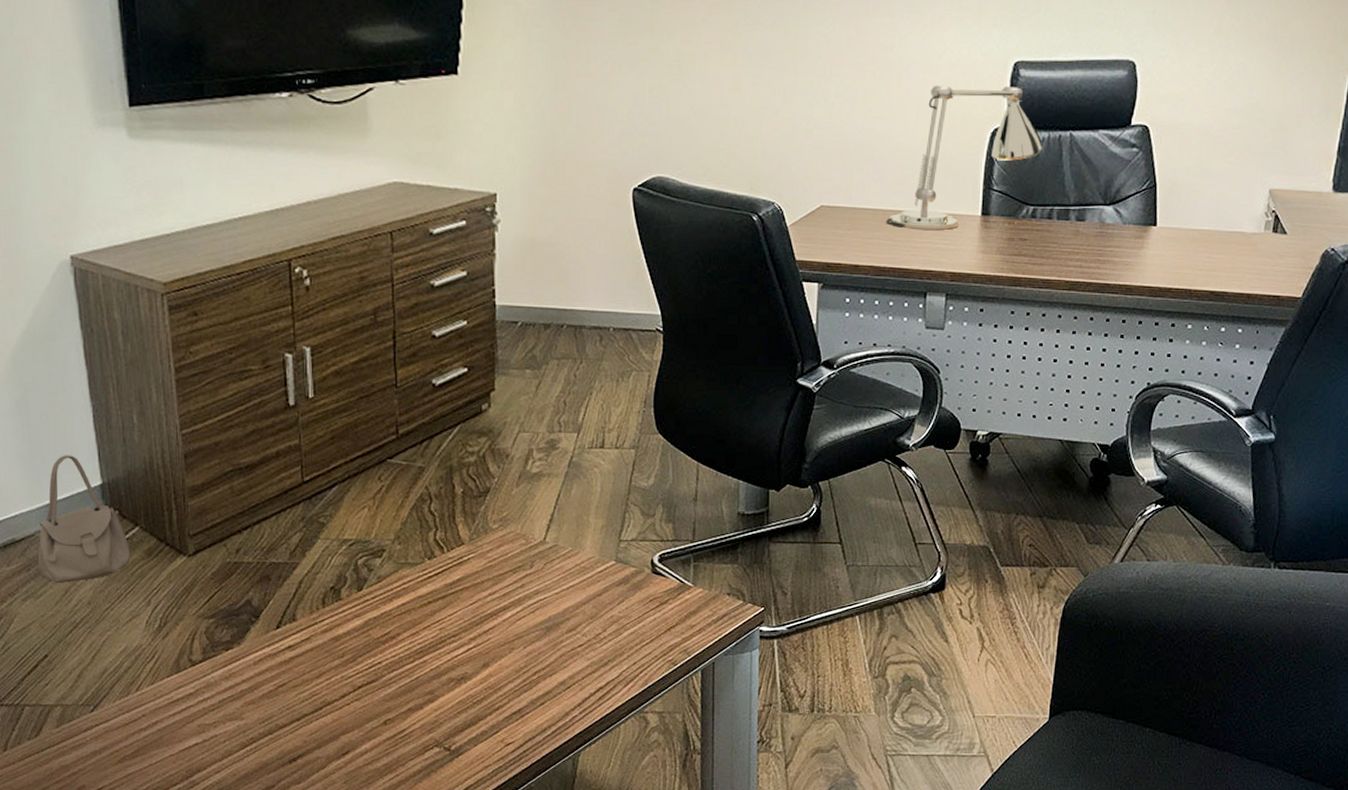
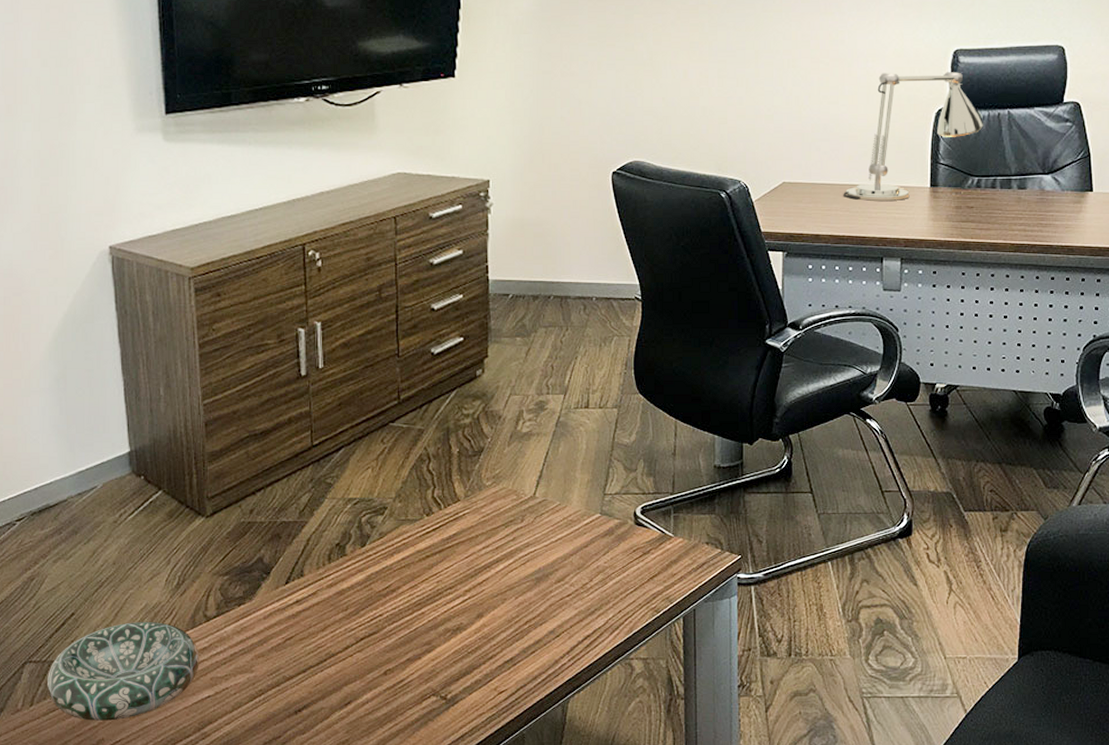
decorative bowl: none [20,665,185,767] -> present [46,622,199,721]
handbag: present [37,455,131,584] -> none [69,426,154,546]

